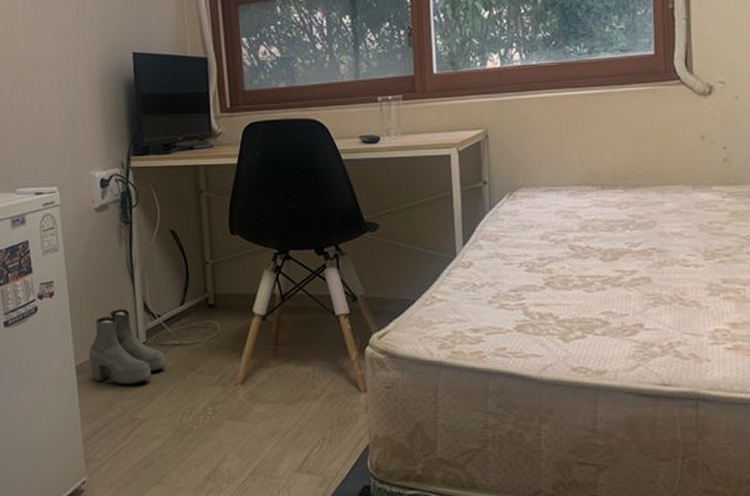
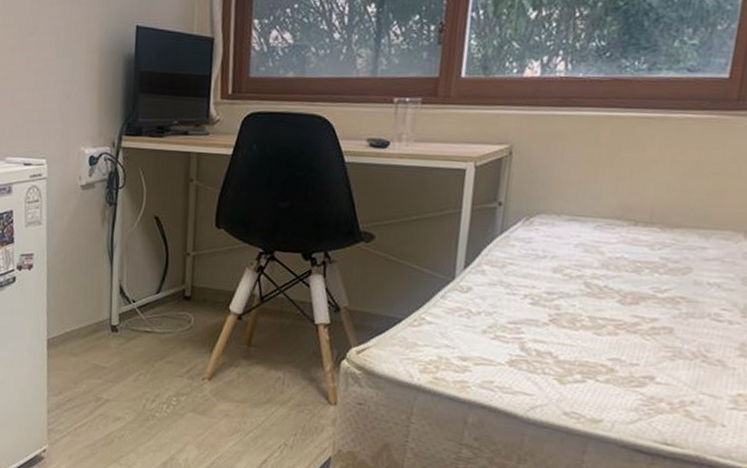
boots: present [89,309,166,385] -> none [61,289,136,365]

